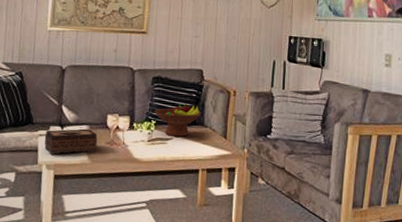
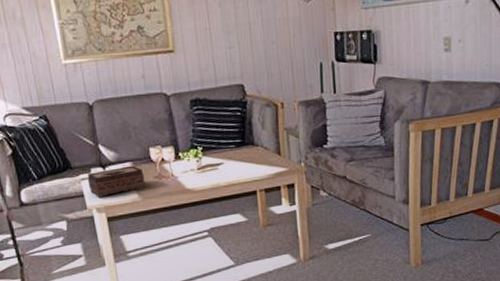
fruit bowl: present [154,103,202,137] -> none [199,122,250,161]

